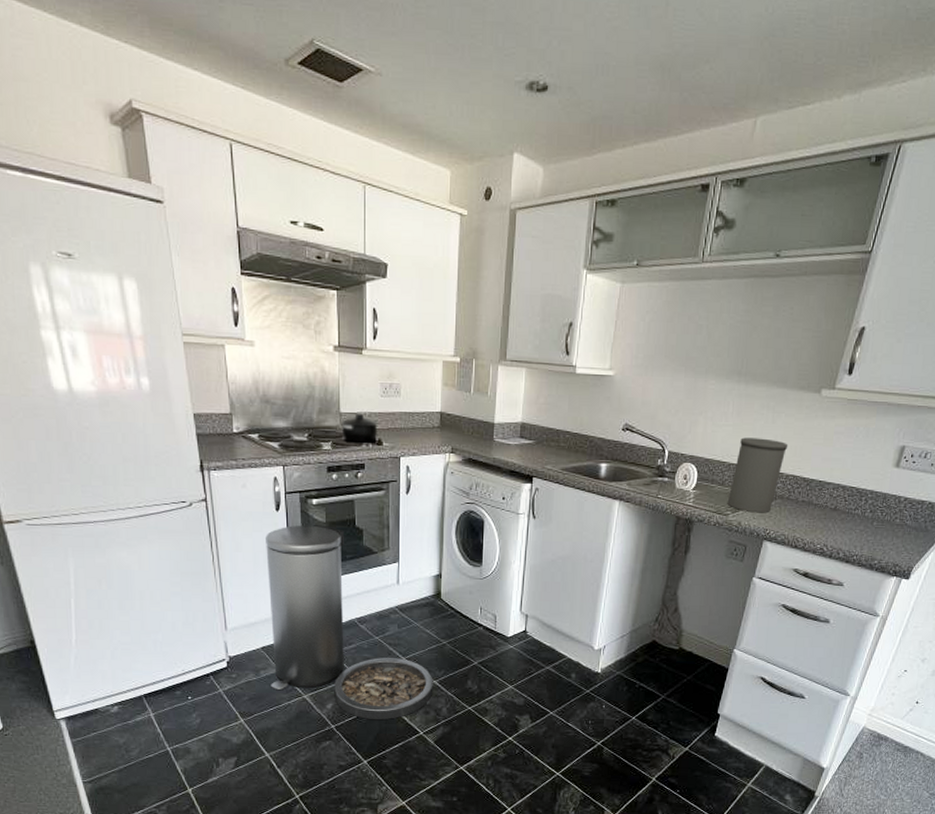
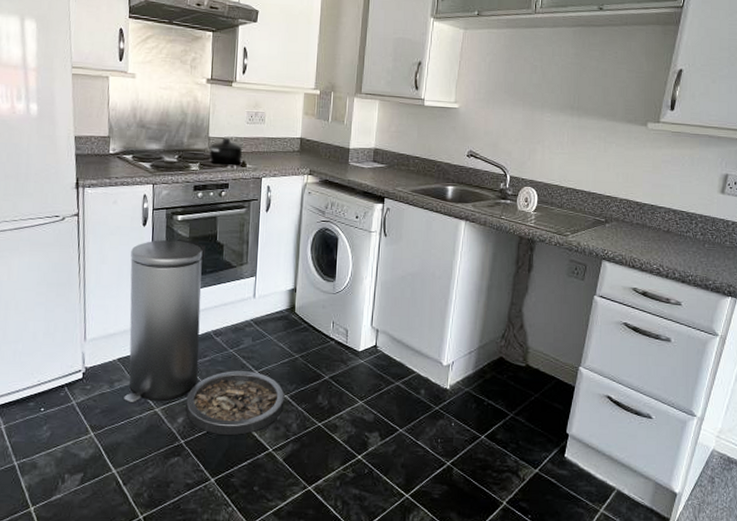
canister: present [727,437,788,513] -> none [566,164,620,235]

